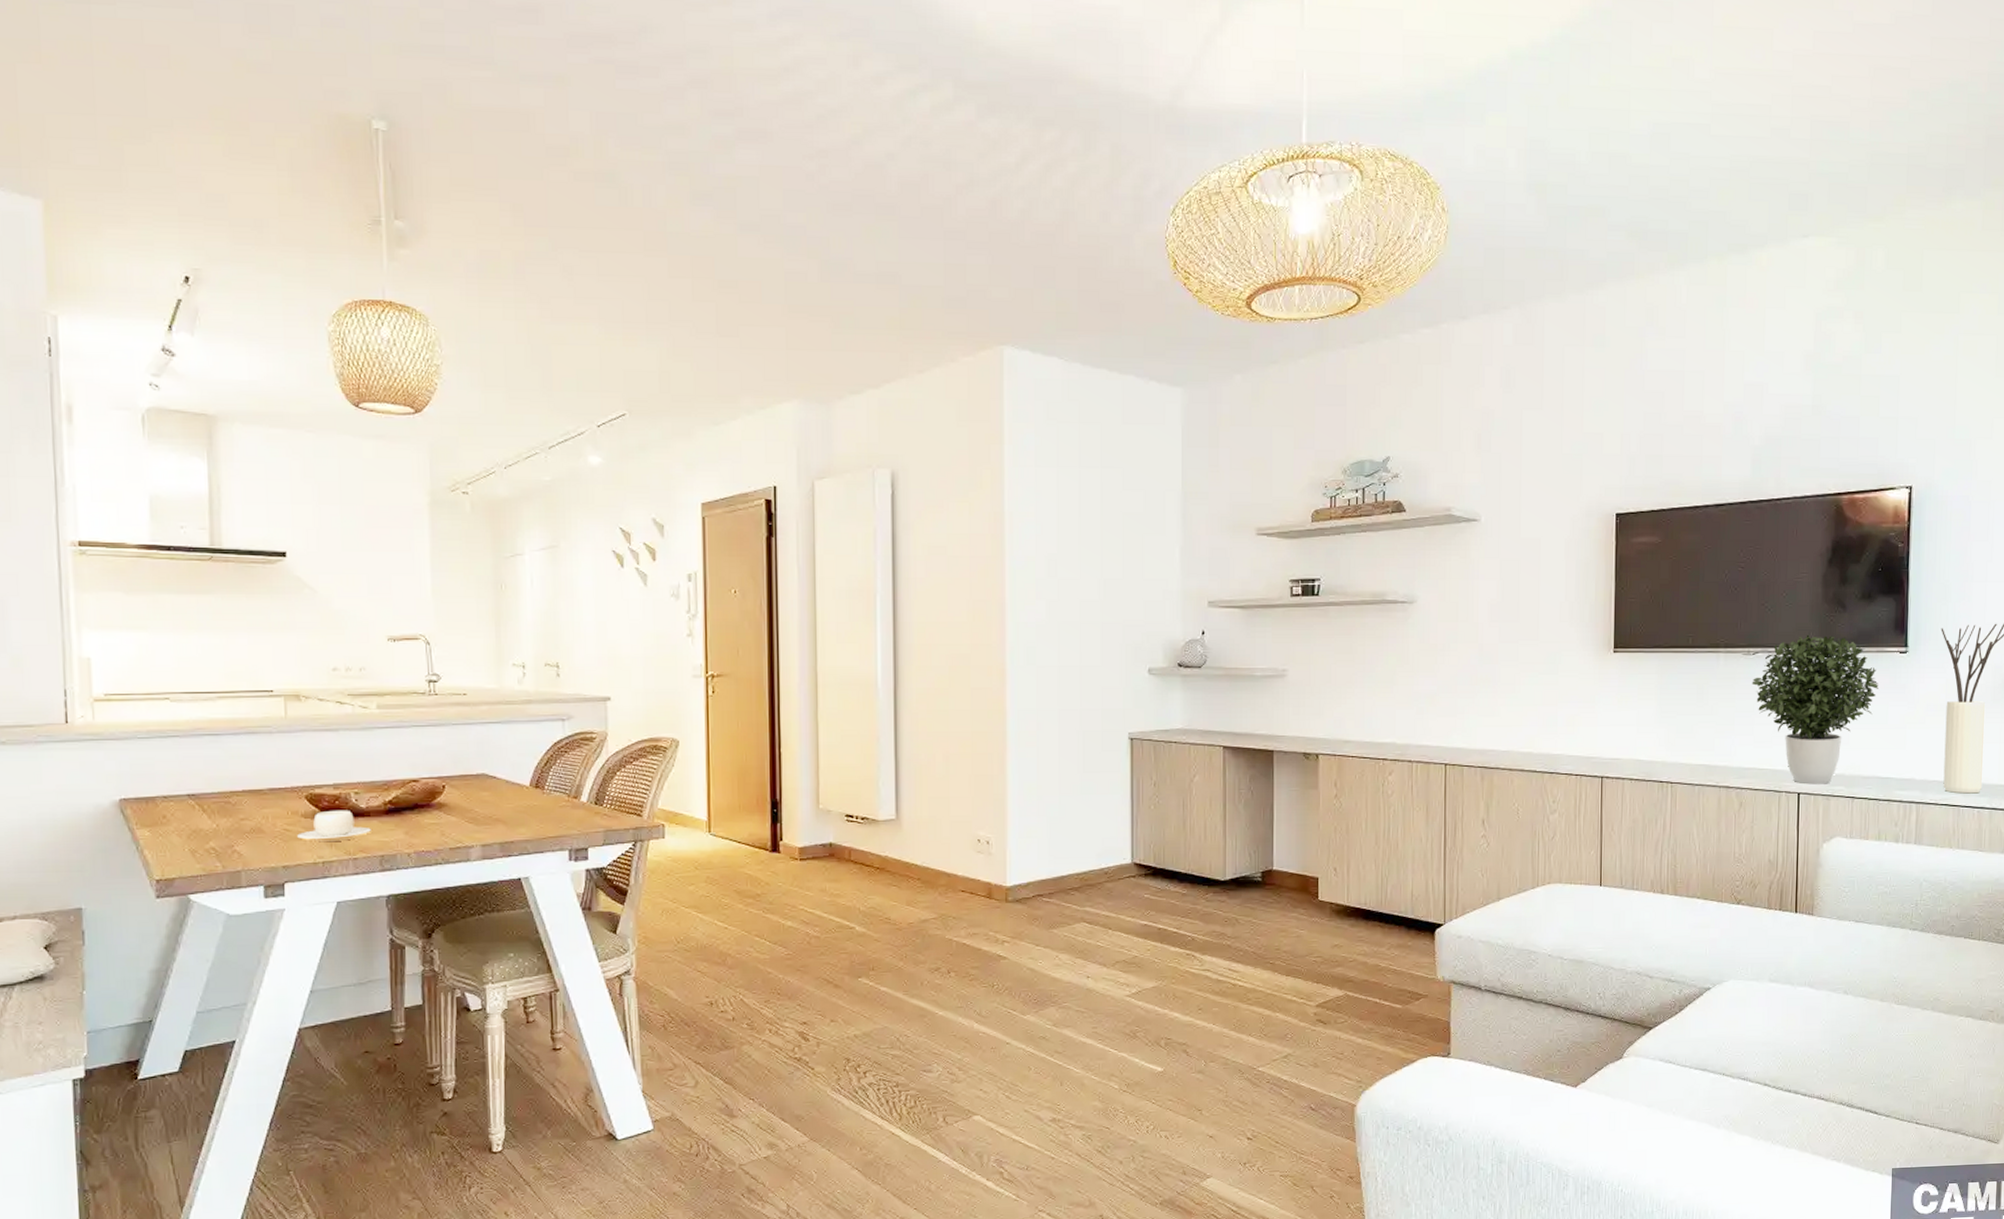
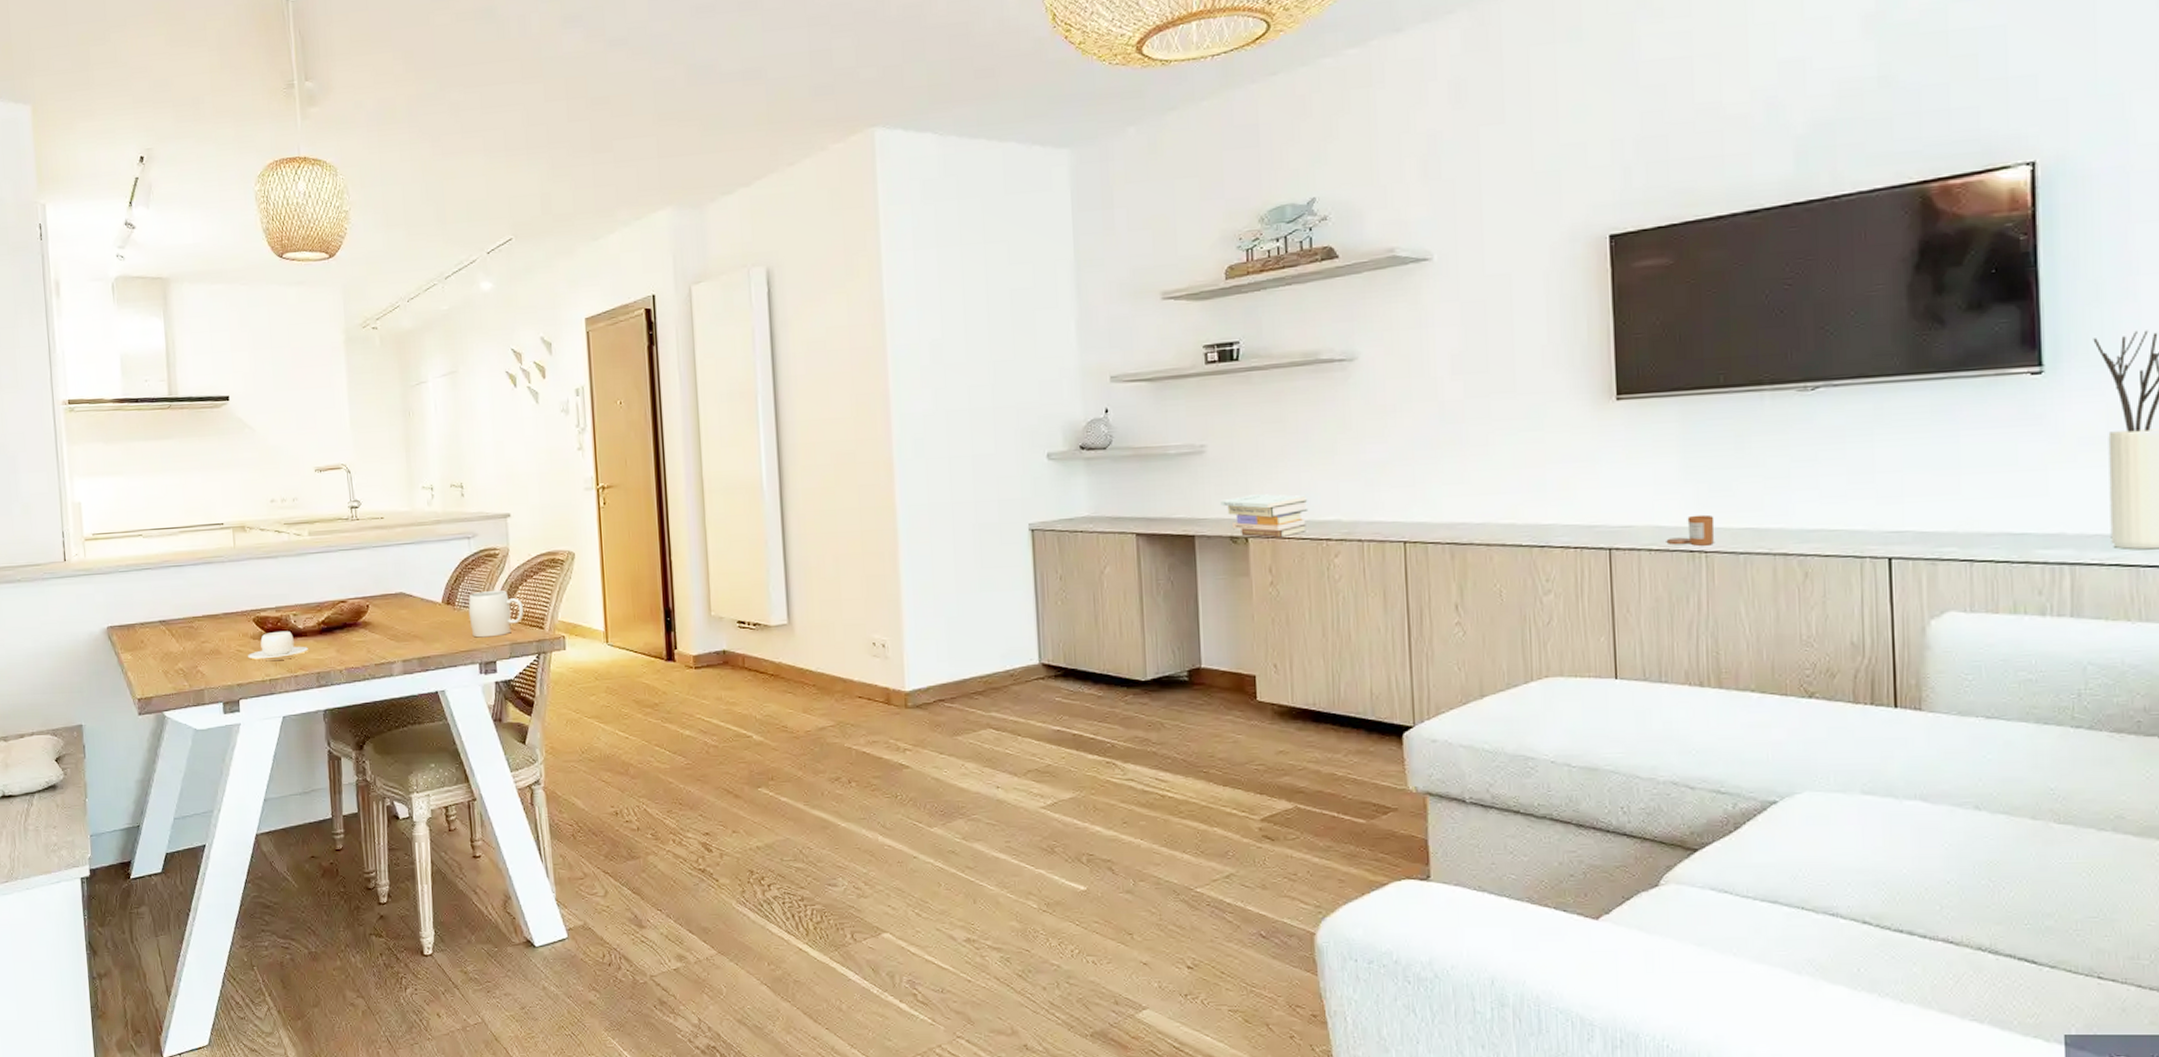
mug: none [559,776,622,824] -> present [468,590,524,638]
books: none [1296,717,1370,756] -> present [1219,494,1309,538]
candle: none [1643,752,1679,779] -> present [1666,514,1715,547]
potted plant: present [1751,634,1879,785] -> none [1812,359,2001,547]

